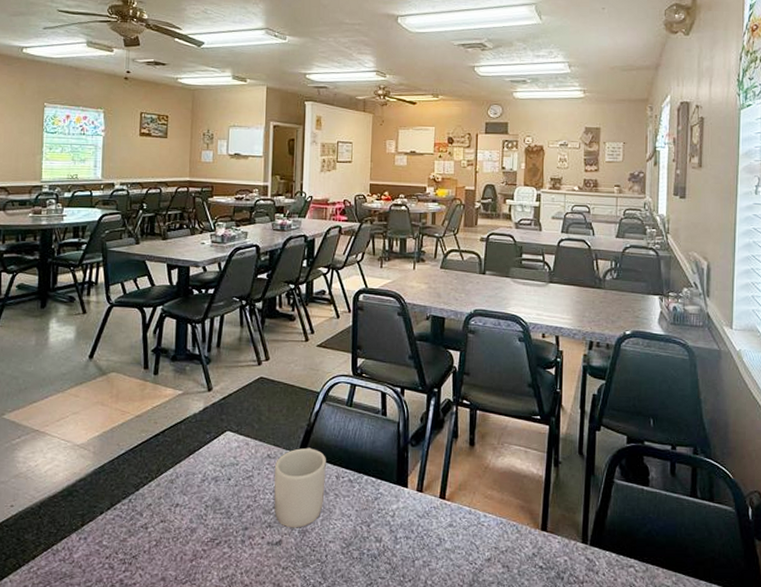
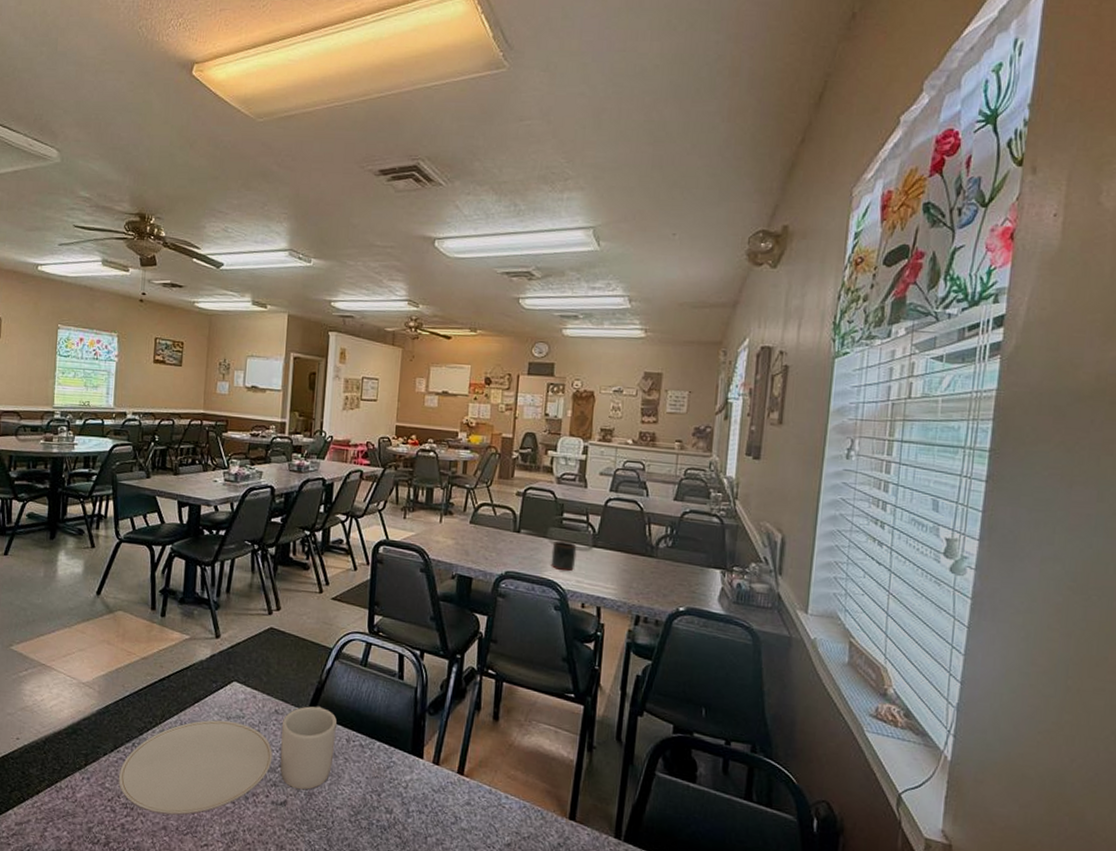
plate: none [116,469,267,566] -> present [119,720,273,816]
mug: none [513,279,536,305] -> present [551,540,577,571]

